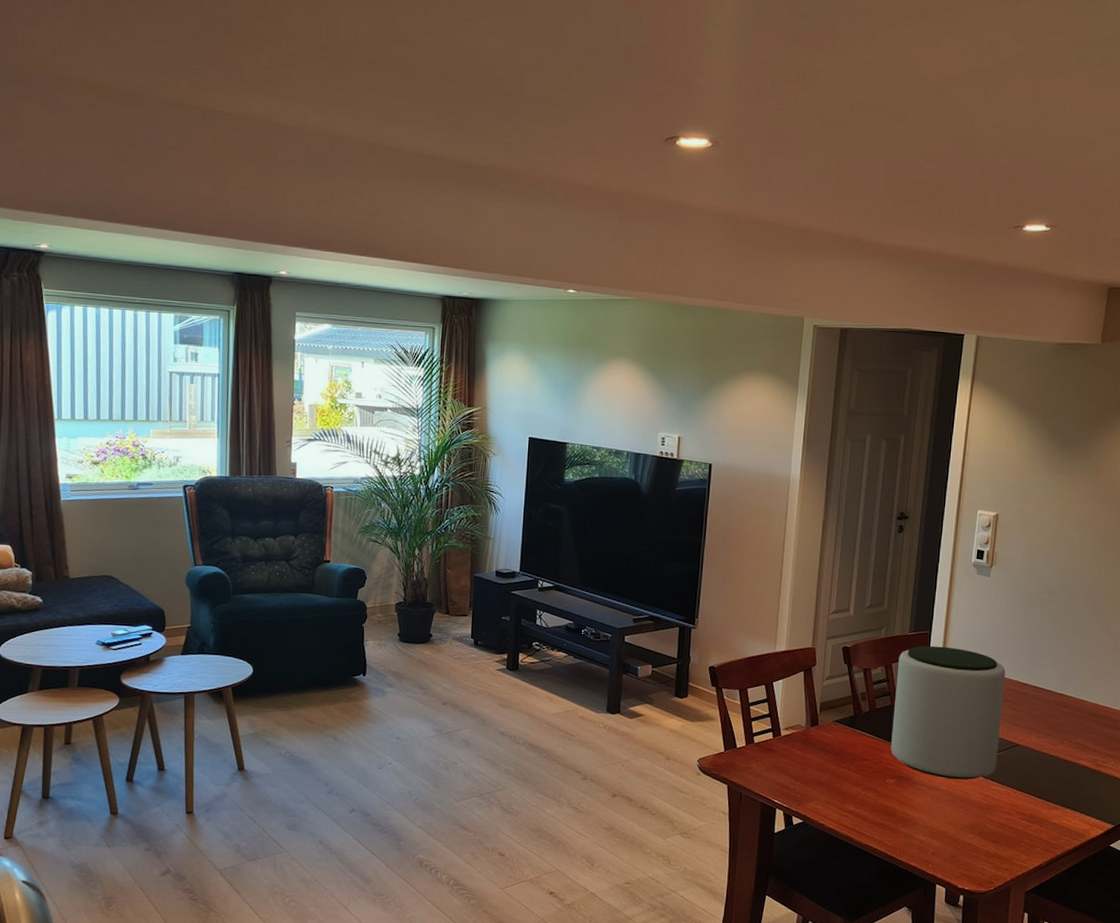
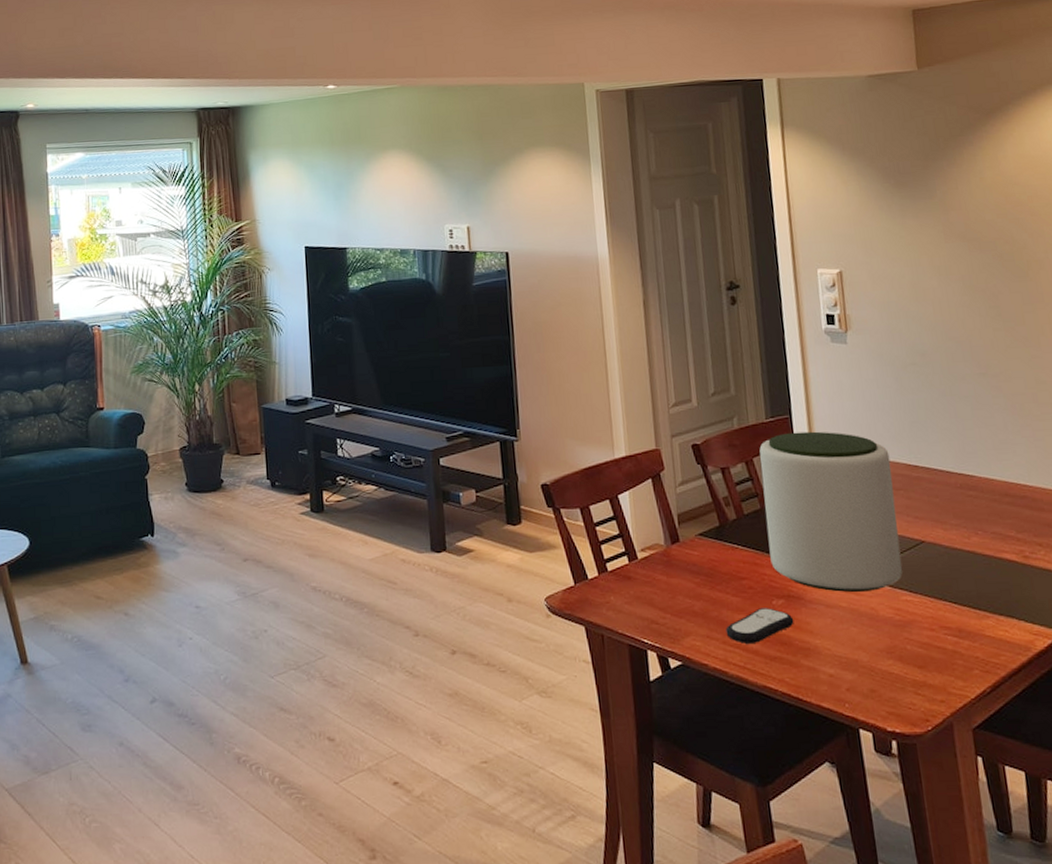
remote control: none [843,784,901,811] -> present [725,608,794,644]

